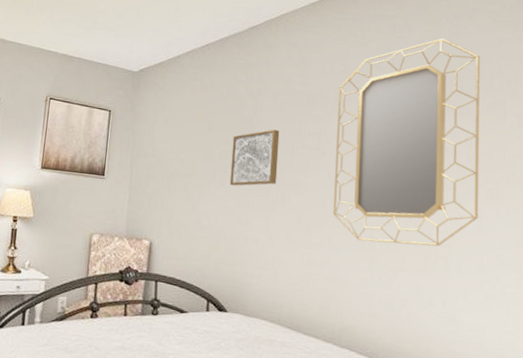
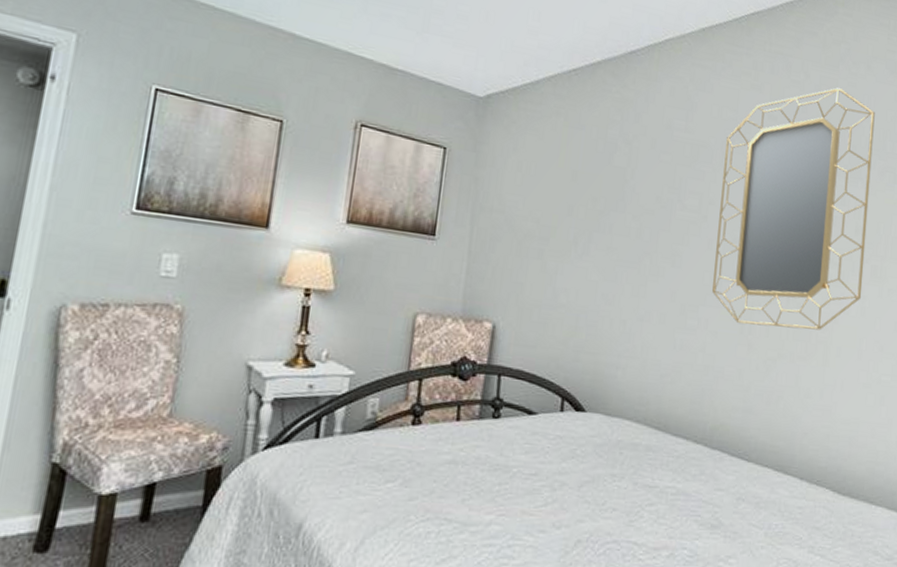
wall art: present [229,129,280,186] -> none [594,184,657,255]

